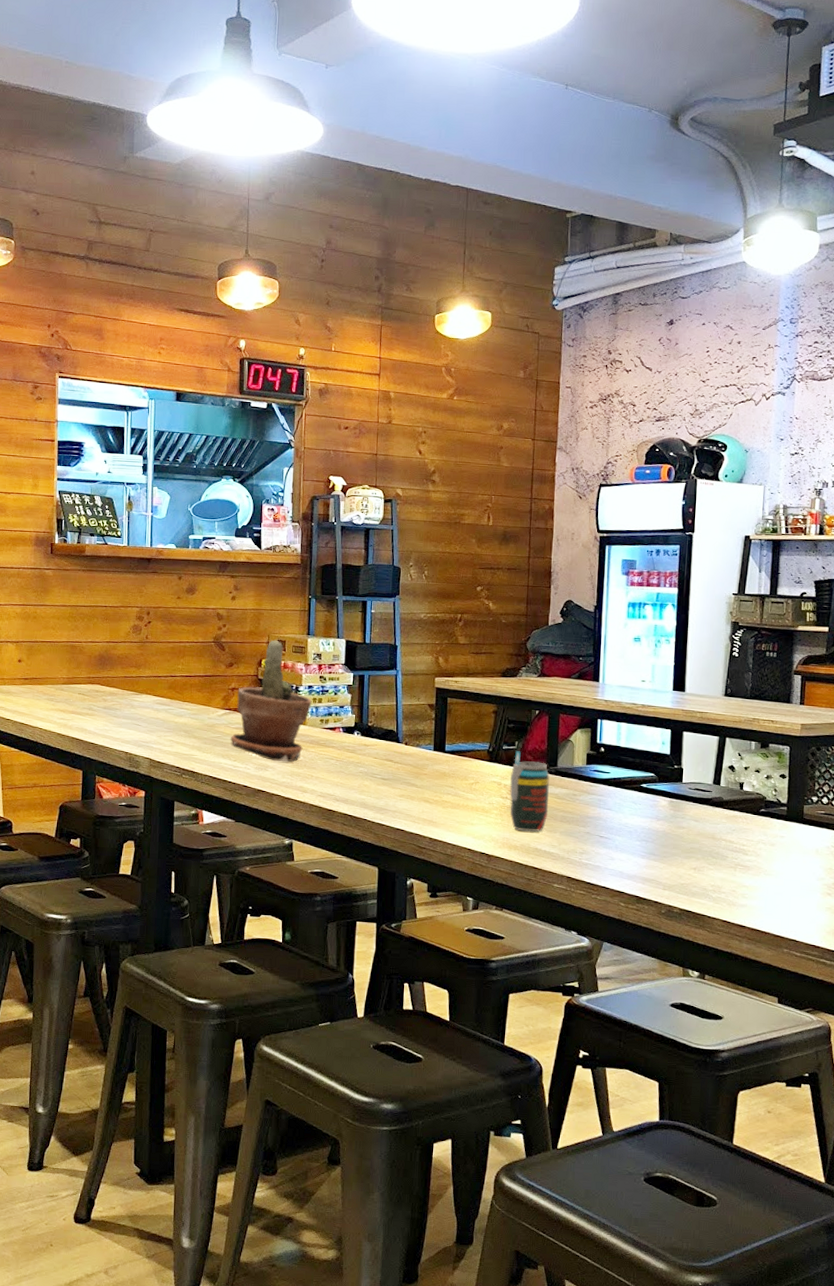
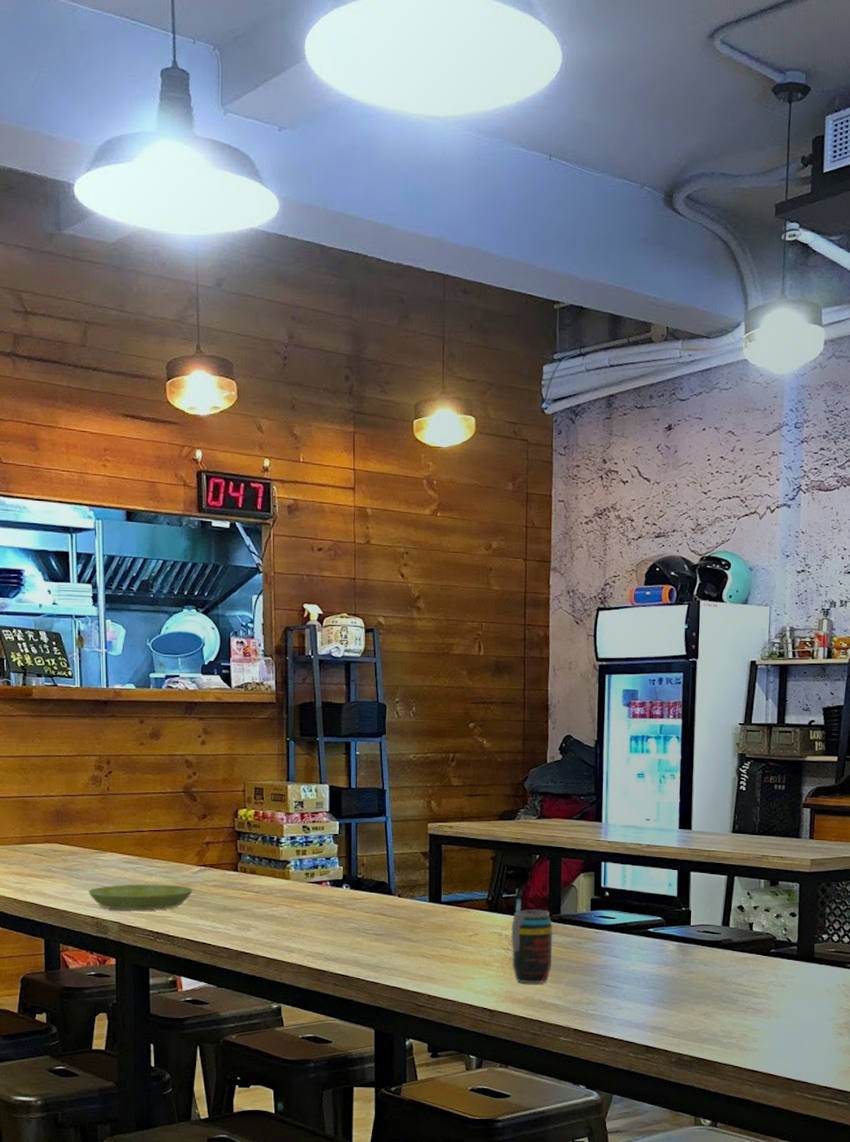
saucer: none [124,724,218,748] -> present [88,884,193,911]
potted plant: present [230,640,312,762] -> none [207,787,295,920]

